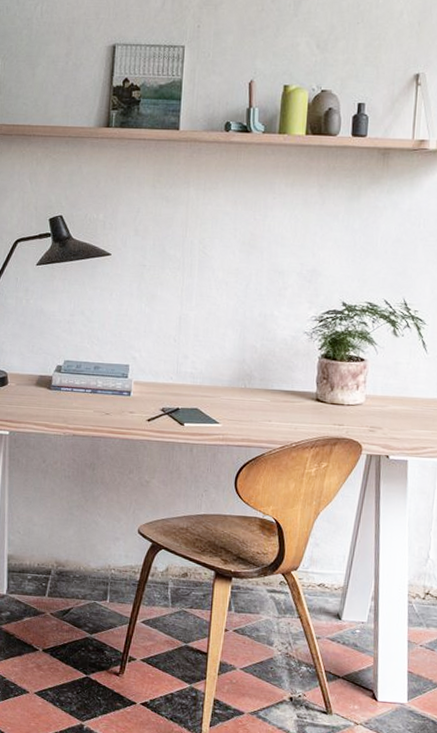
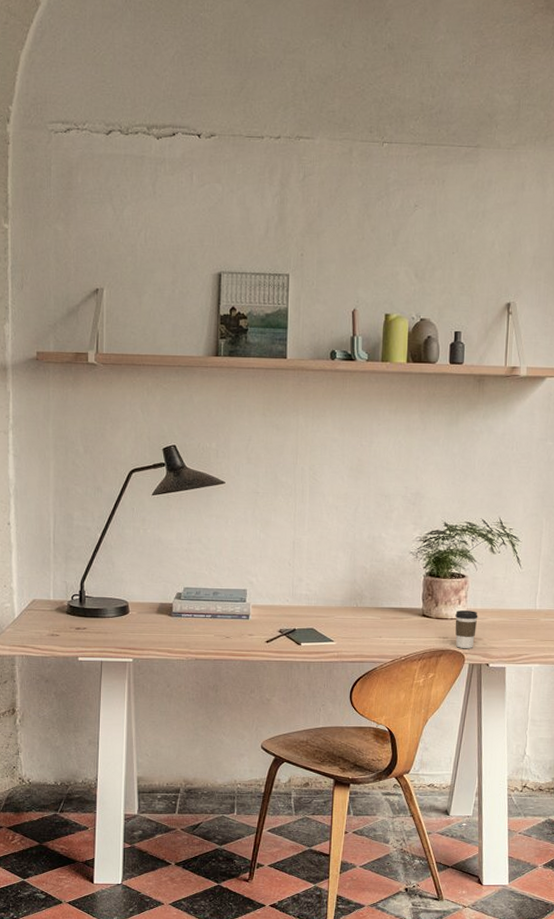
coffee cup: none [352,396,378,438] -> present [455,610,478,648]

